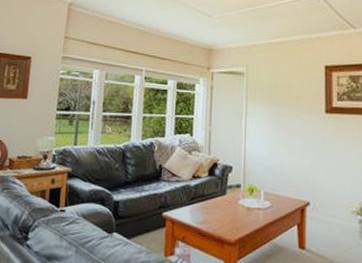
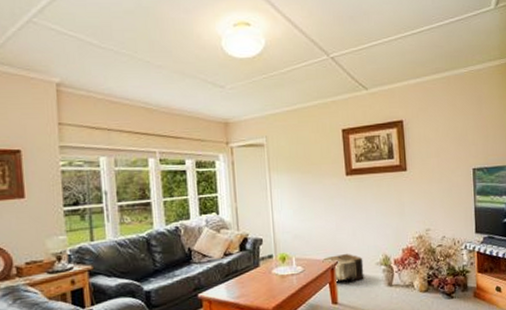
pouf: none [292,195,337,228] -> present [322,254,364,282]

